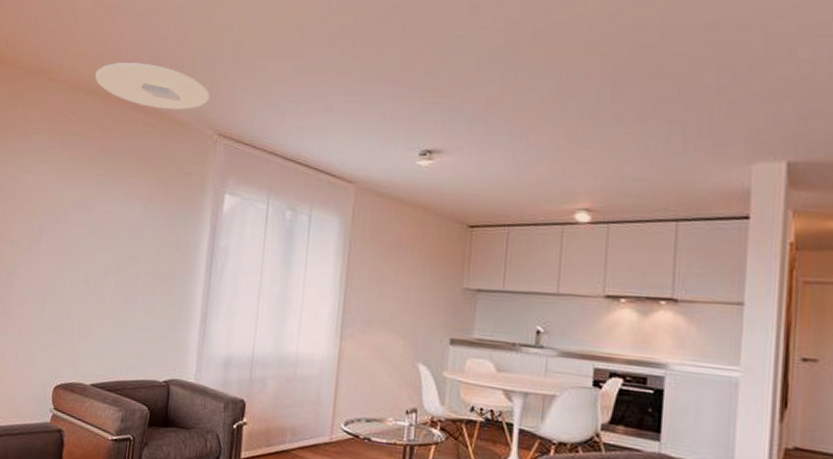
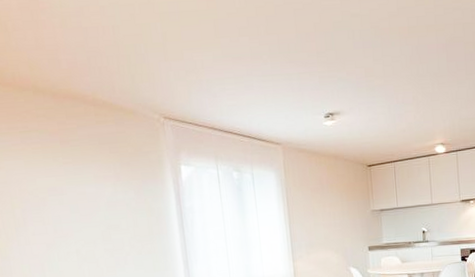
ceiling light: present [95,63,210,110] -> none [38,61,149,101]

